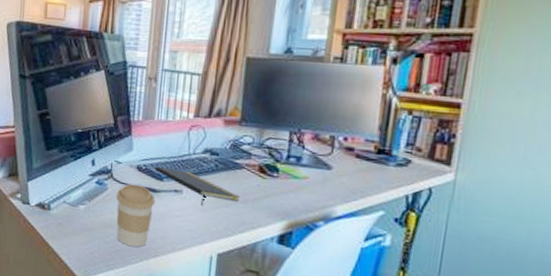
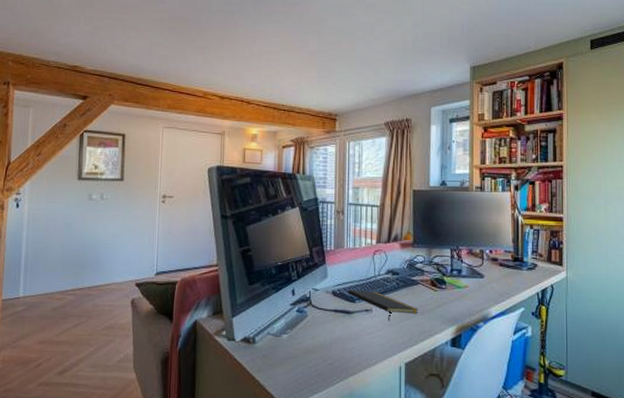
coffee cup: present [115,184,156,247] -> none [315,308,350,369]

